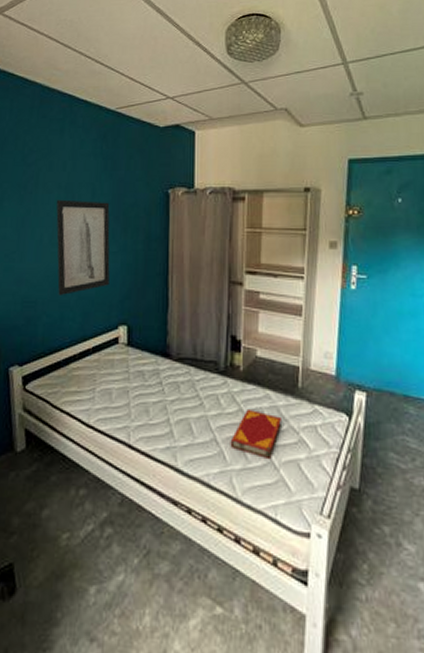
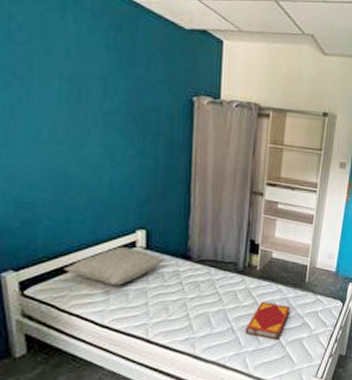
wall art: present [56,199,110,296] -> none [58,91,127,198]
pillow: none [57,342,146,385] -> present [64,246,166,287]

